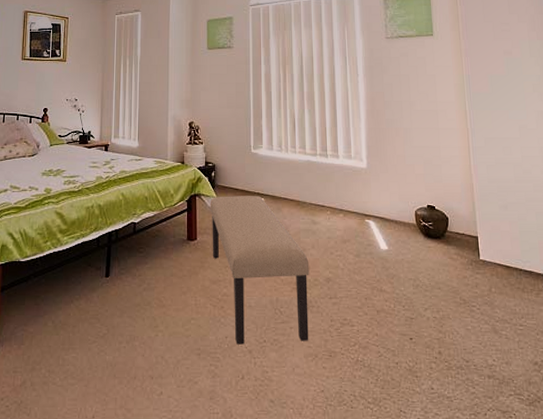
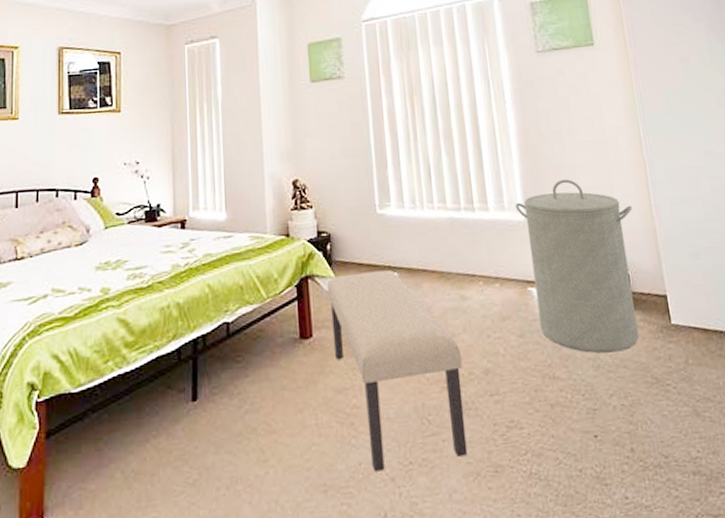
laundry hamper: none [360,139,455,276] -> present [514,179,640,353]

